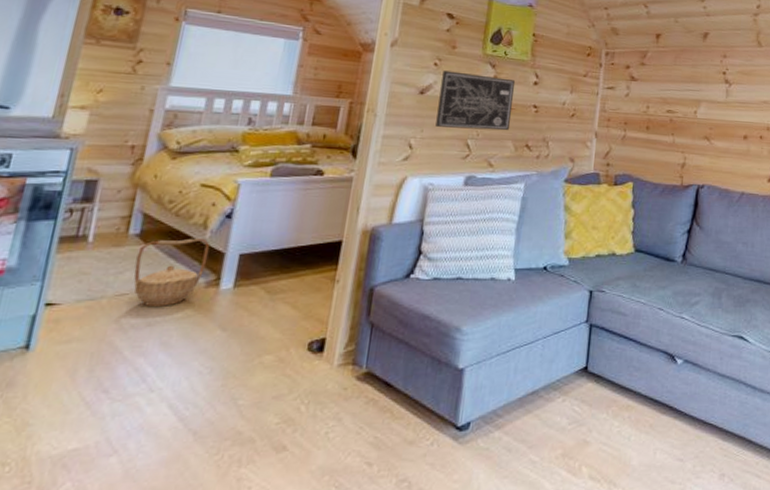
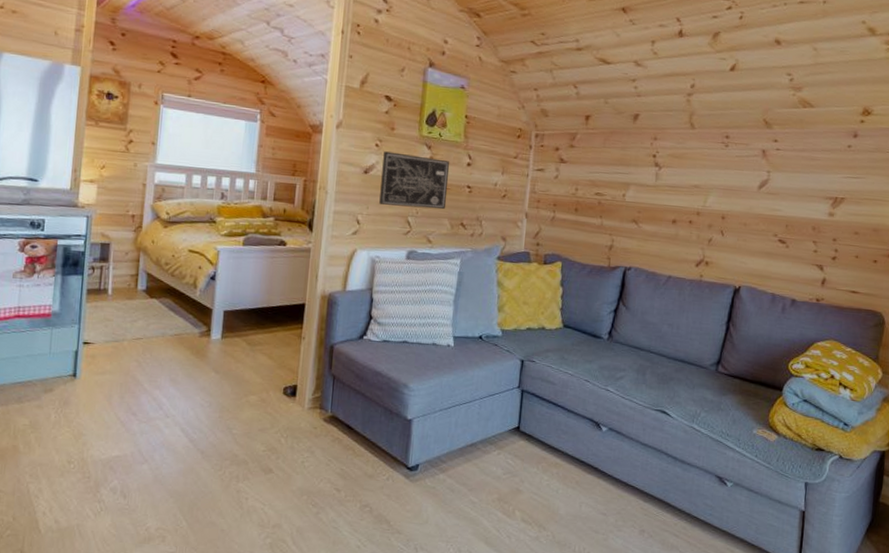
basket: present [133,238,210,308] -> none [145,295,200,351]

